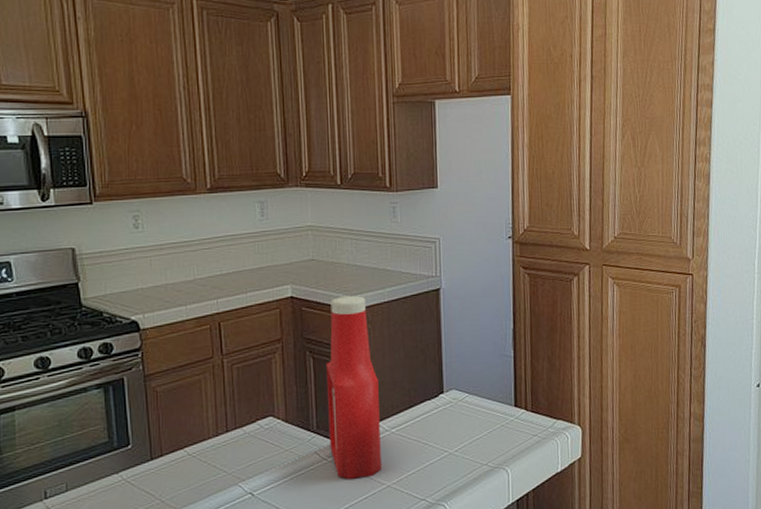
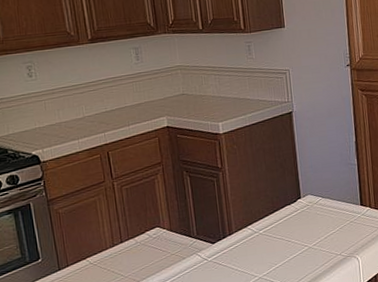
ketchup bottle: present [325,296,381,479] -> none [200,122,253,275]

